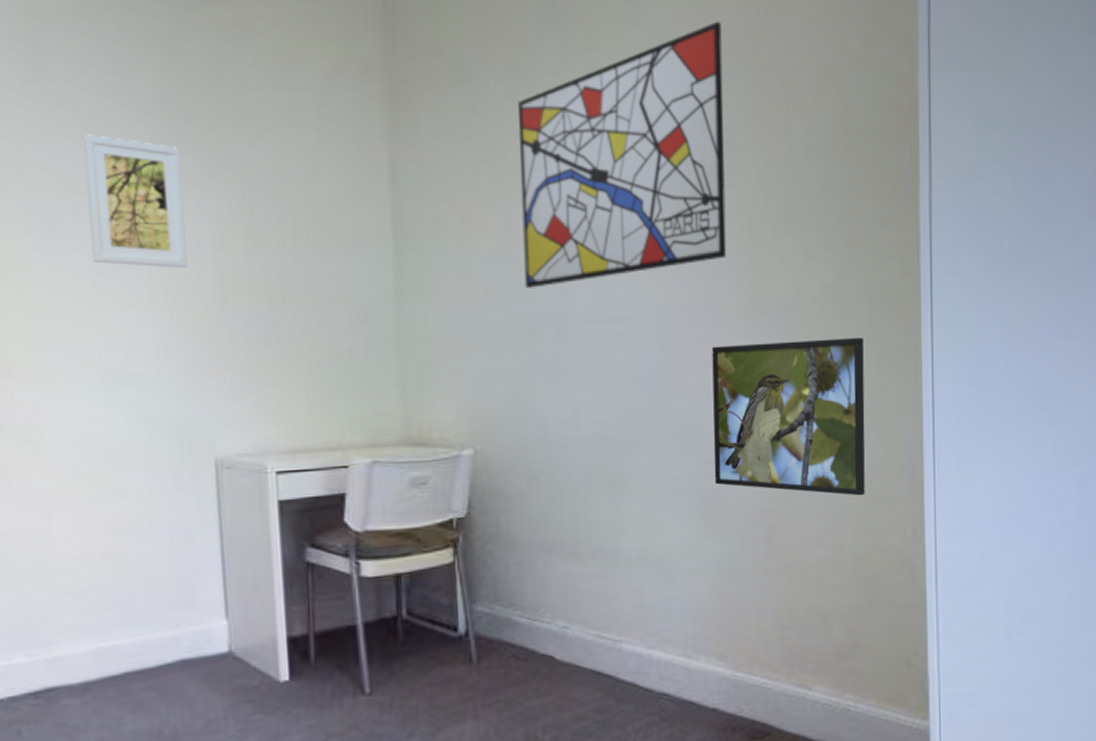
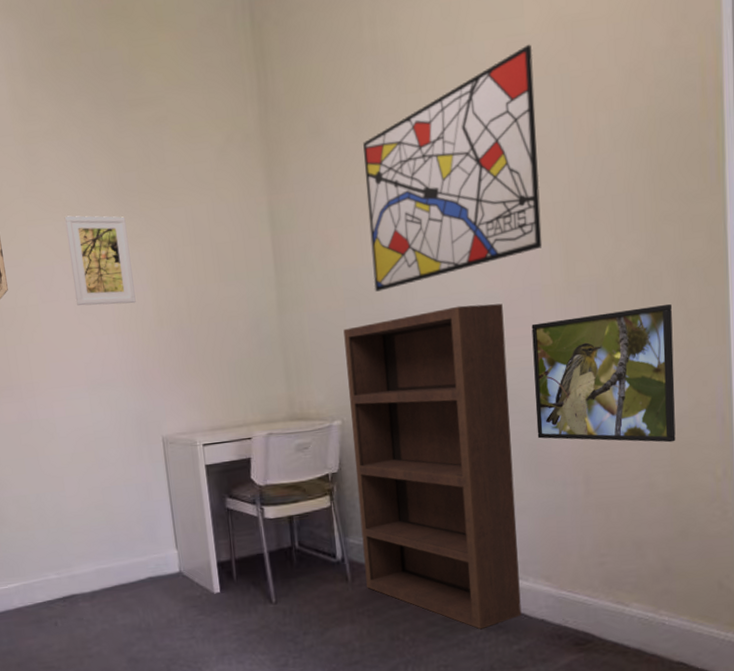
bookcase: none [482,316,690,723] -> present [343,303,522,630]

